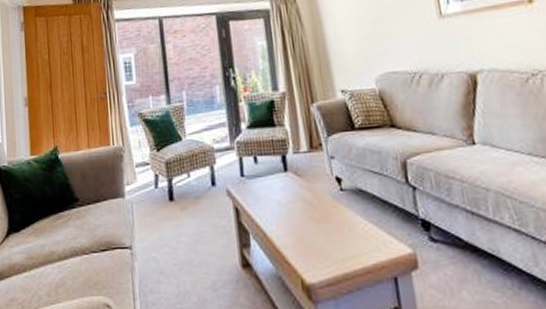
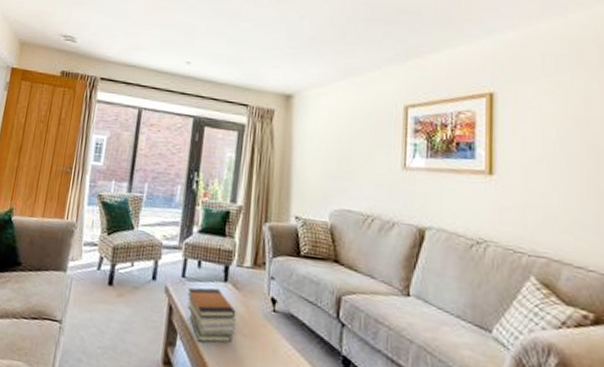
book stack: none [249,179,307,237] -> present [187,287,237,343]

